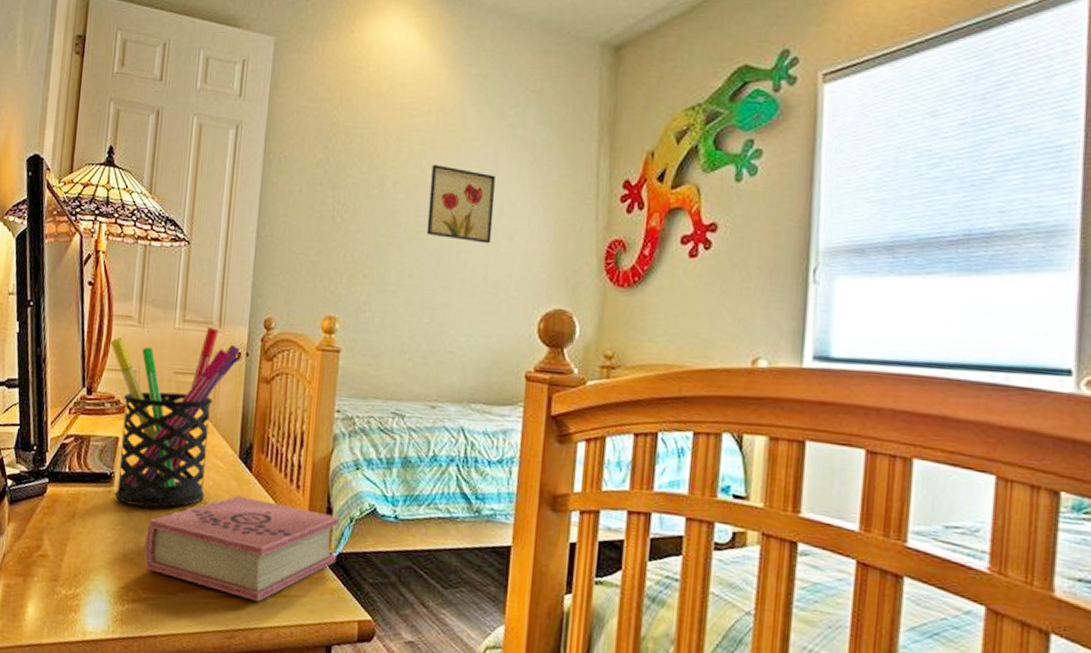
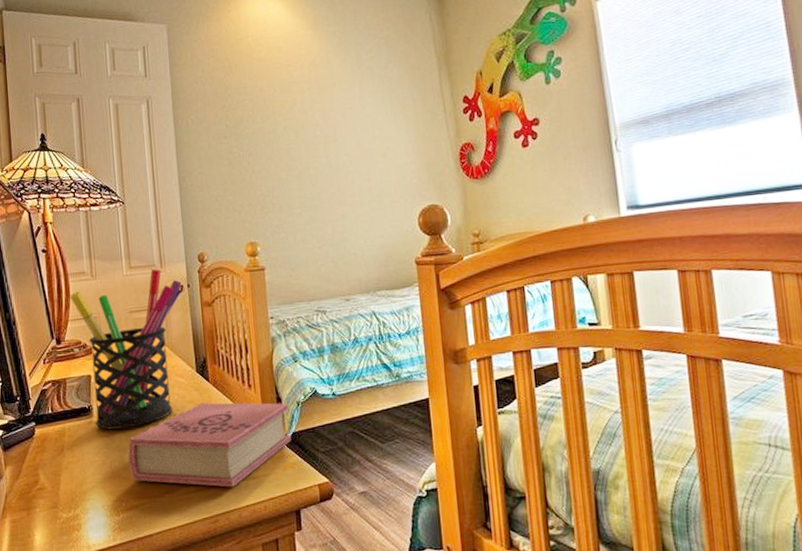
wall art: present [426,164,495,244] -> none [312,106,370,164]

